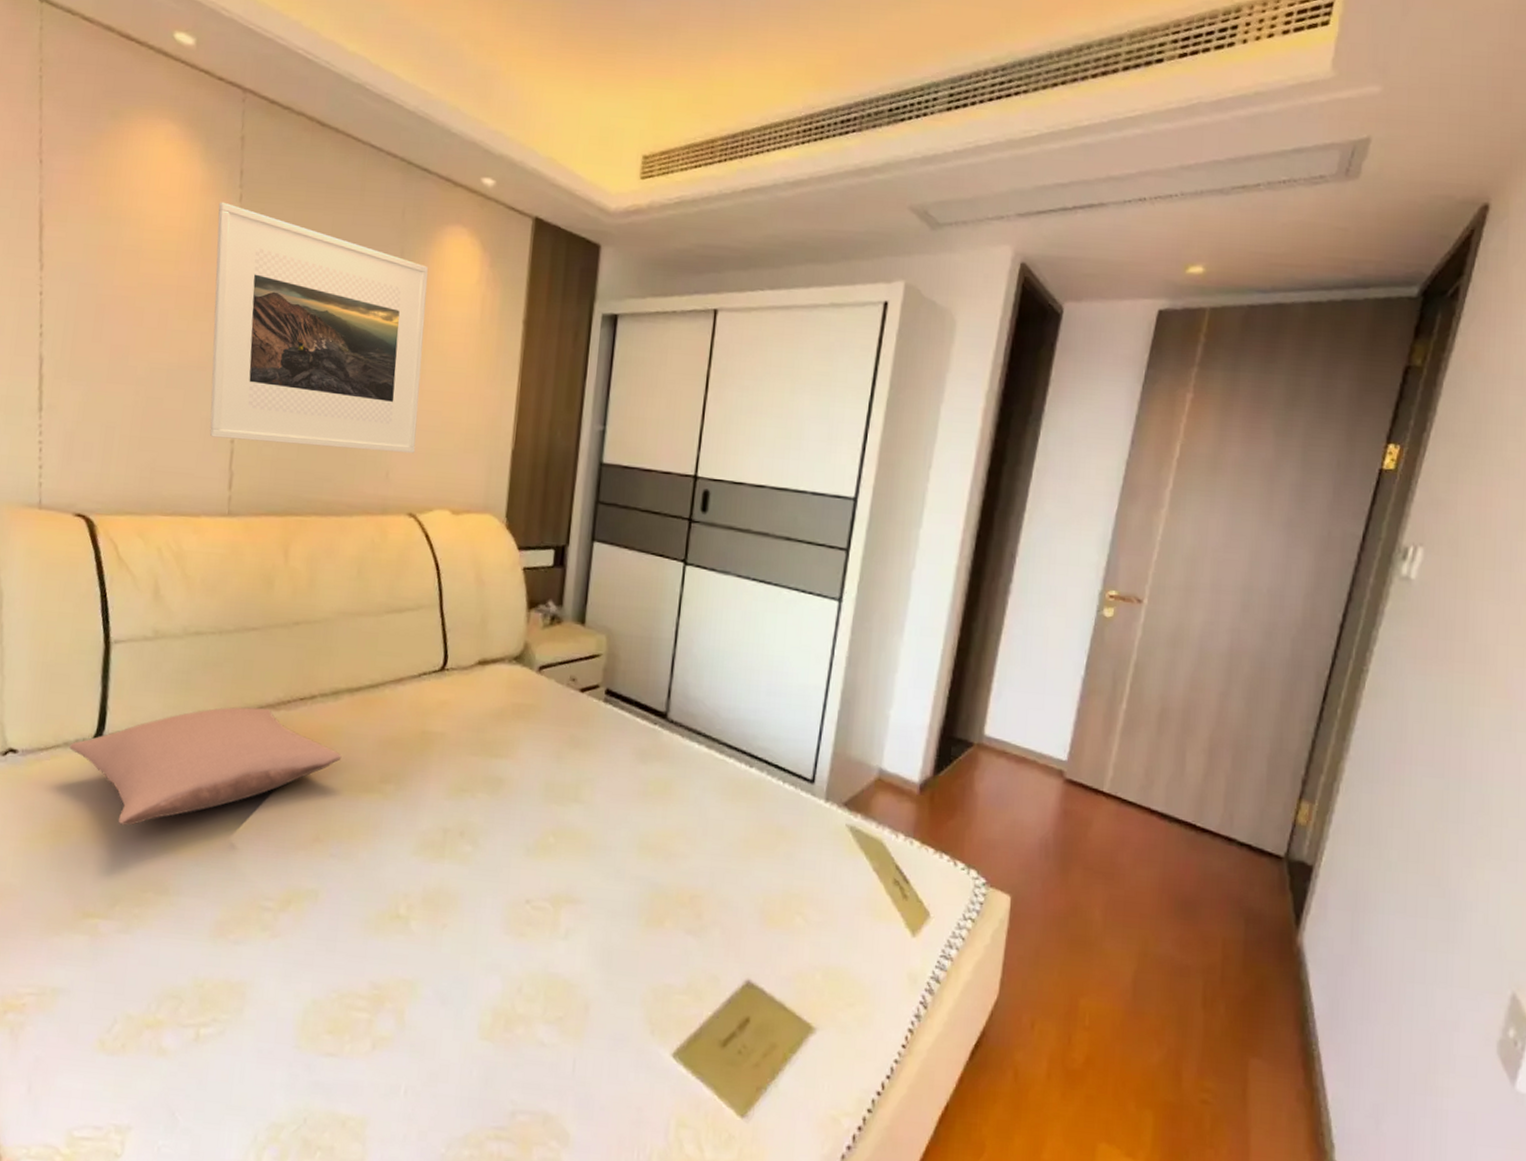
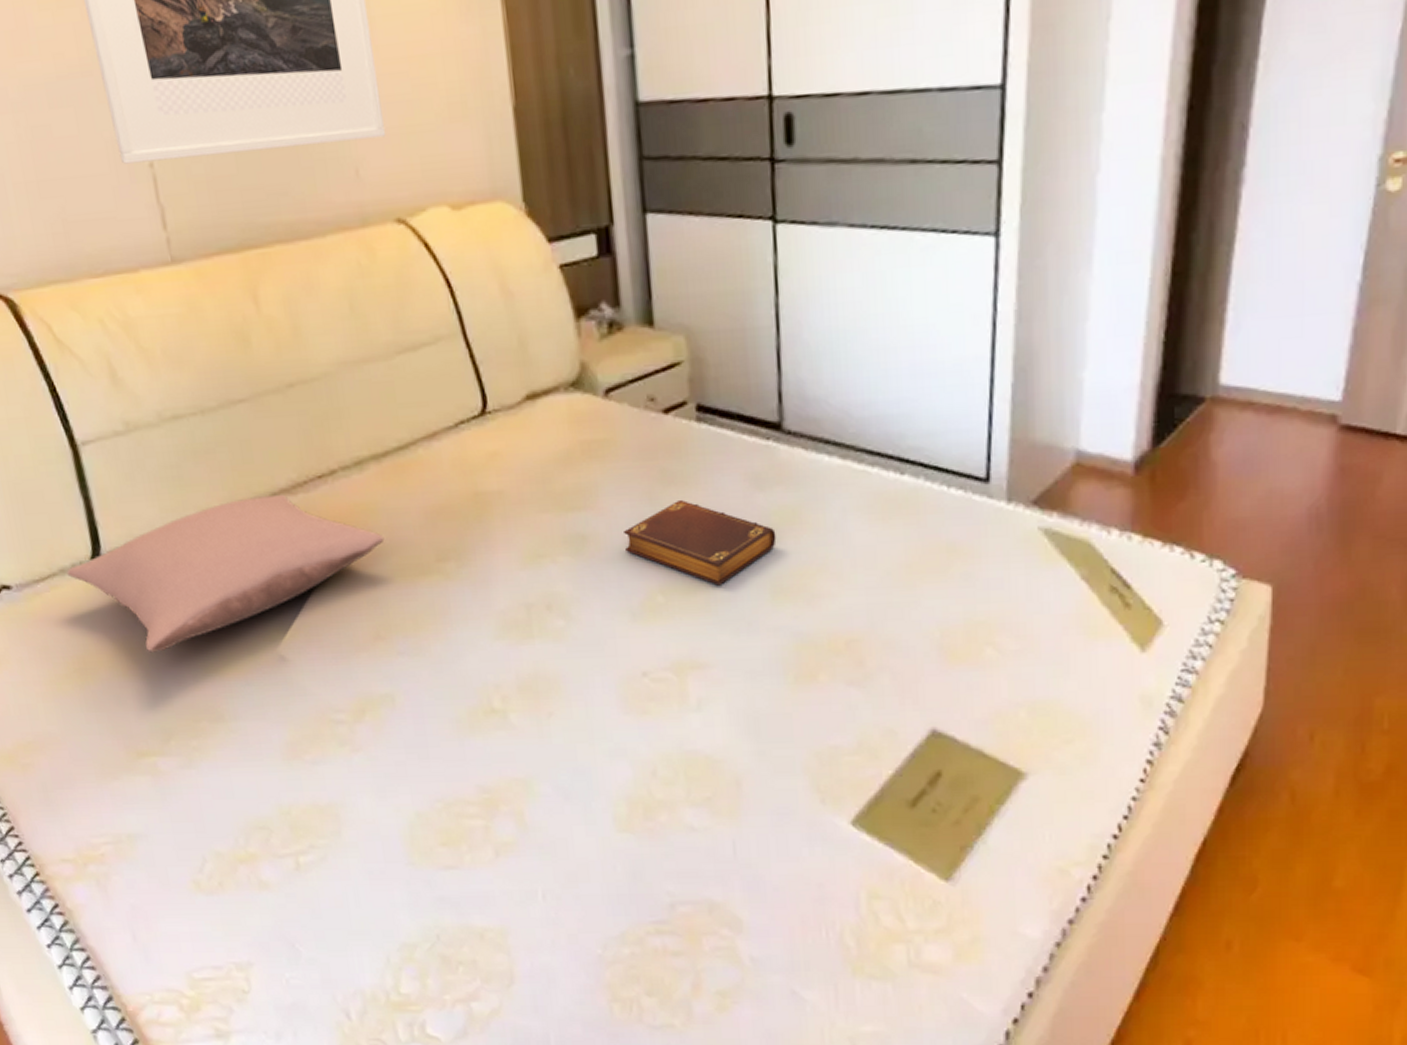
book: none [532,761,650,836] -> present [624,499,777,586]

